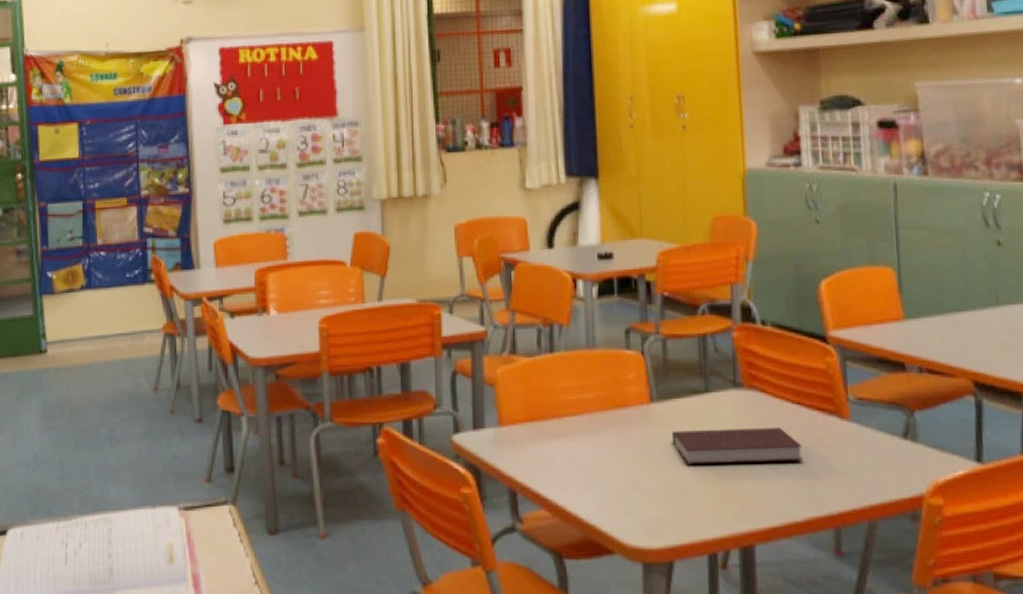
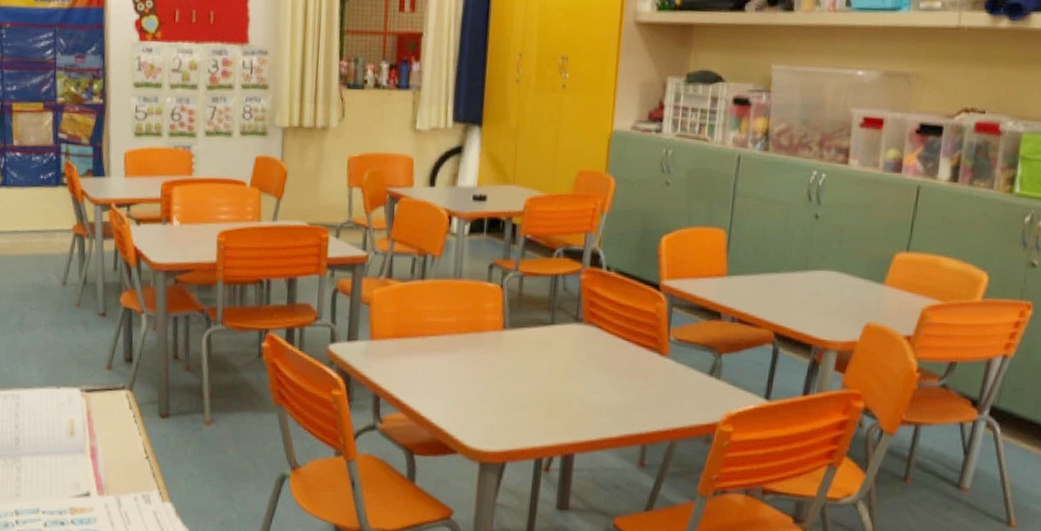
notebook: present [671,428,804,464] -> none [517,355,626,388]

